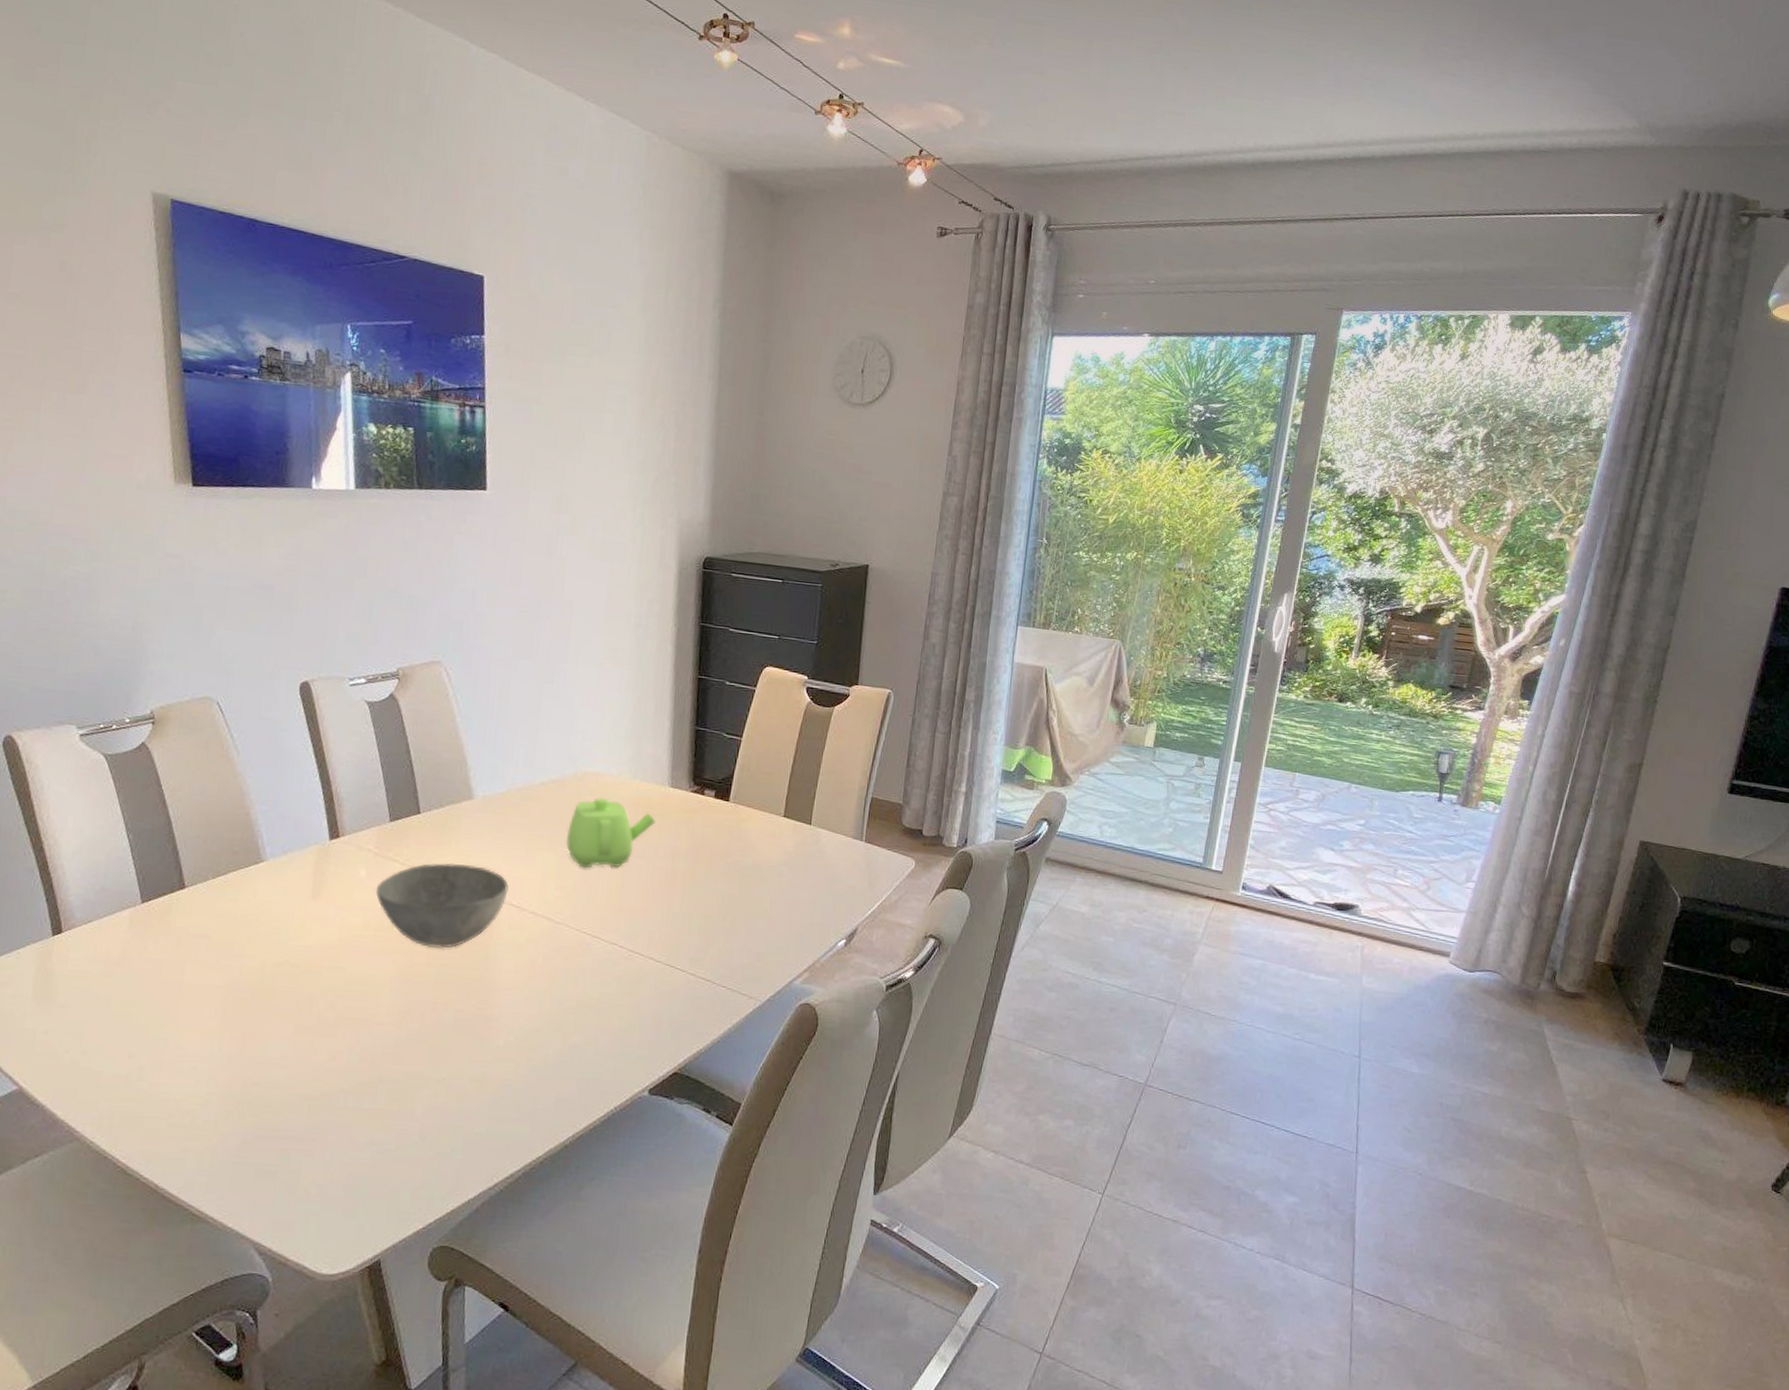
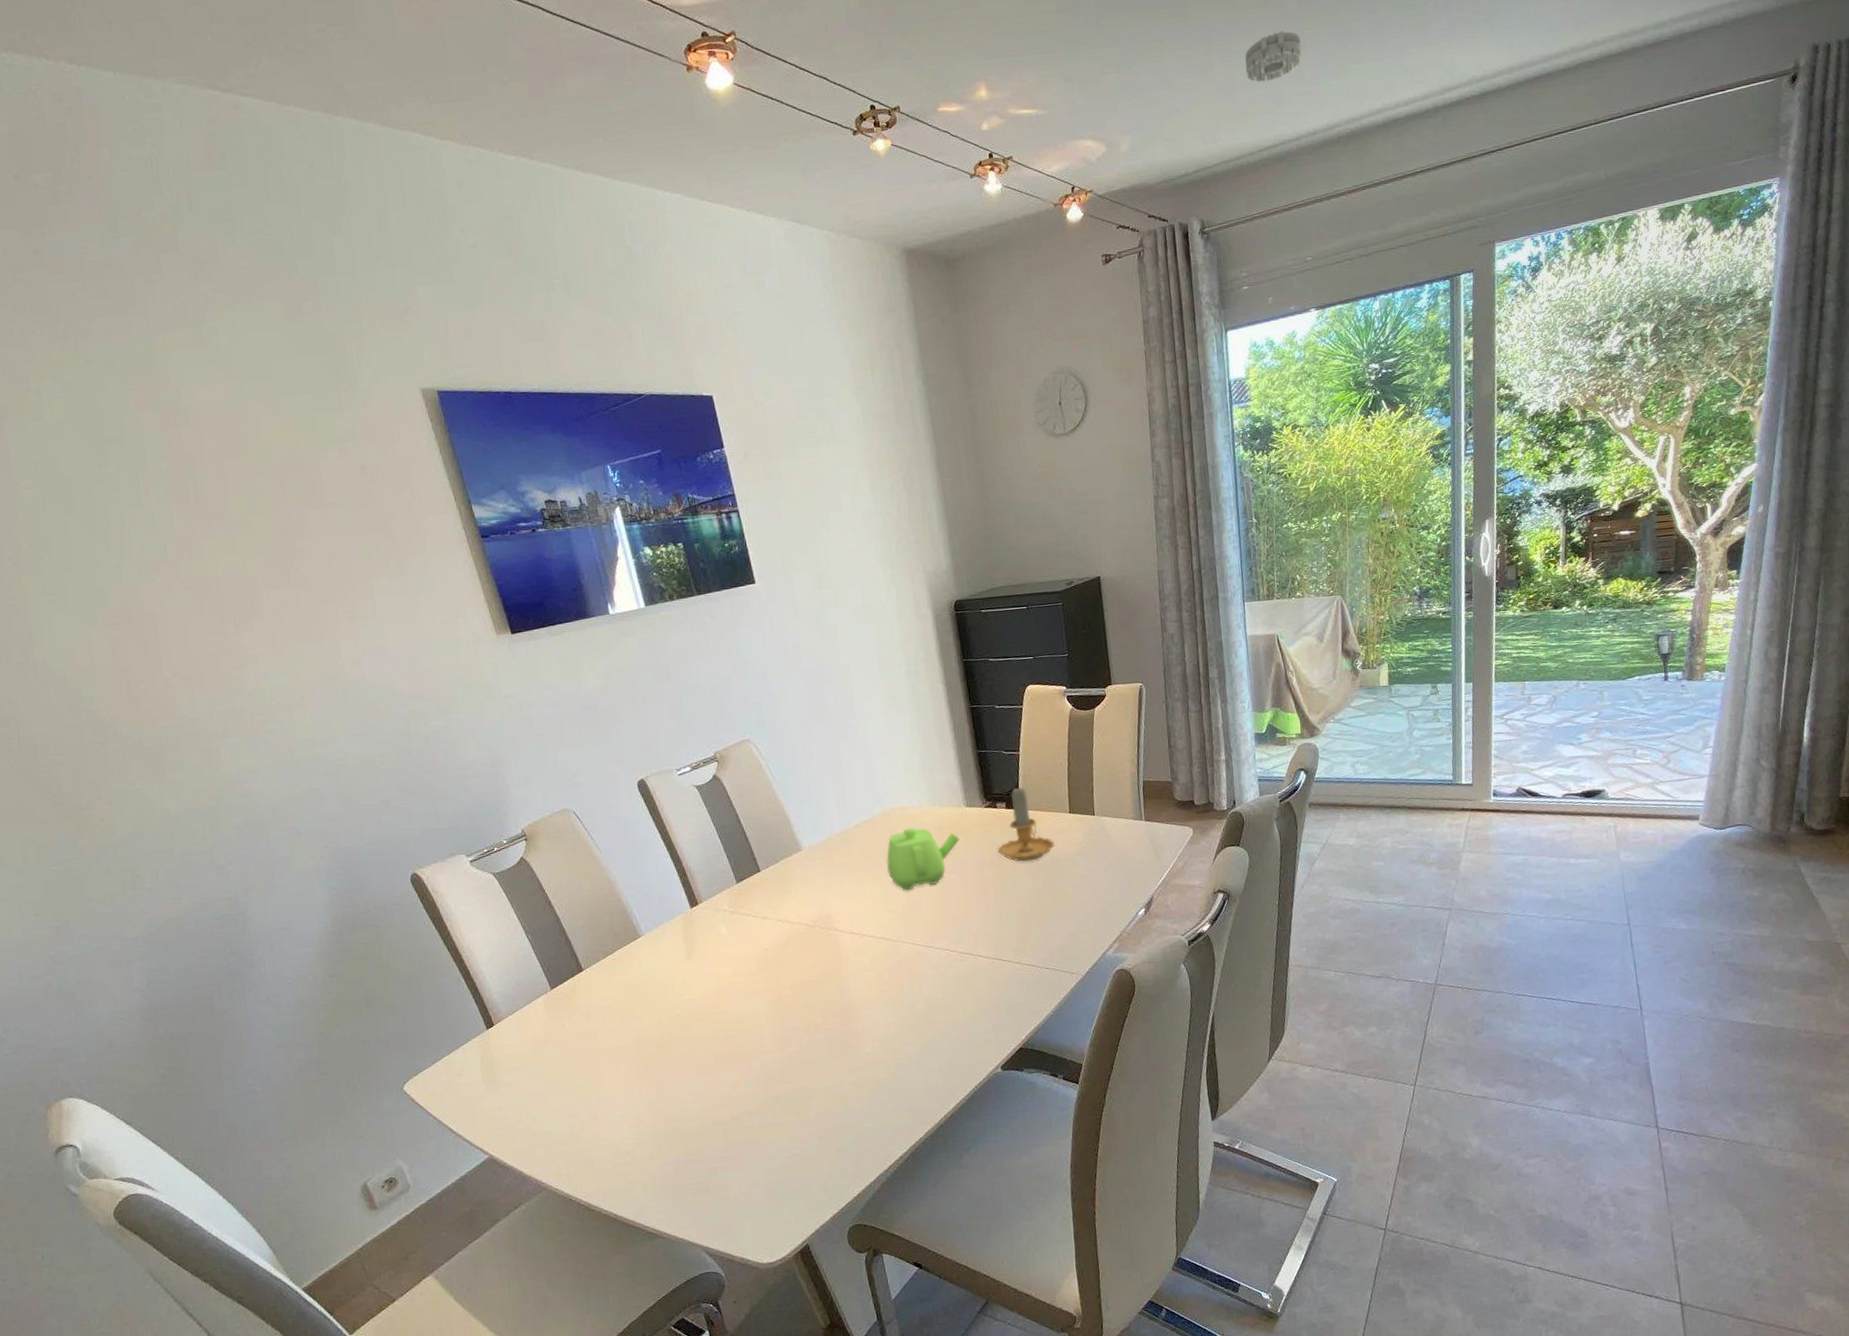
bowl: present [375,862,509,948] -> none [737,906,848,982]
candle: none [695,775,760,862] -> present [997,786,1055,862]
smoke detector: none [1122,45,1184,93] -> present [1245,30,1302,83]

